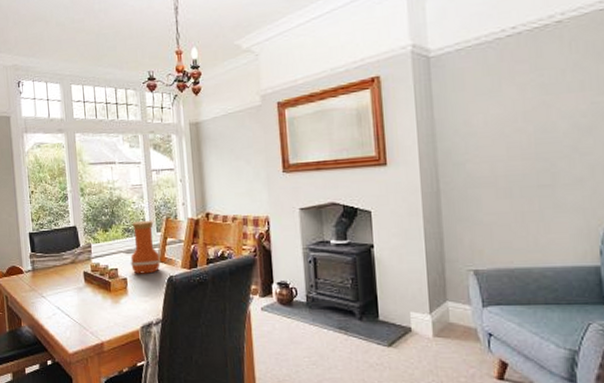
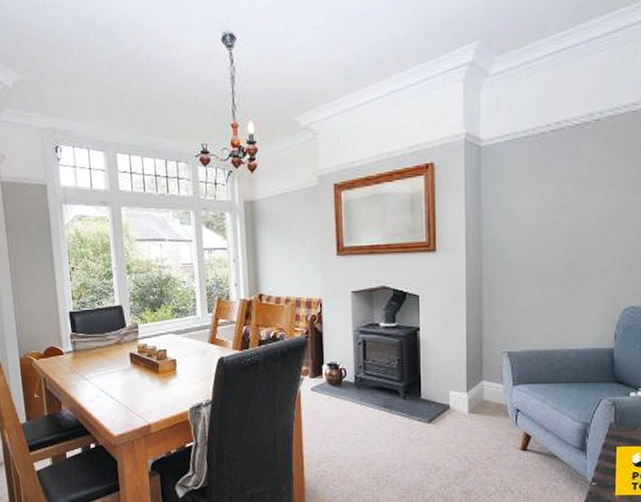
vase: present [130,221,162,274] -> none [179,301,212,355]

